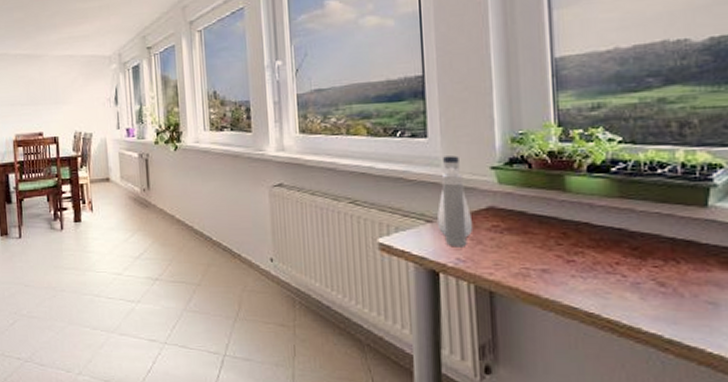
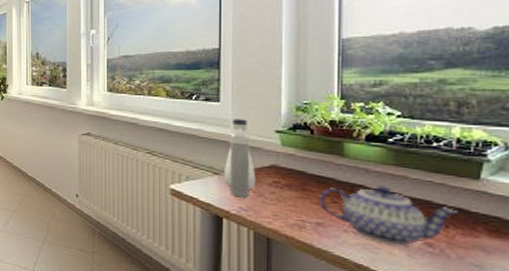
teapot: none [543,222,689,288] -> present [319,186,459,246]

